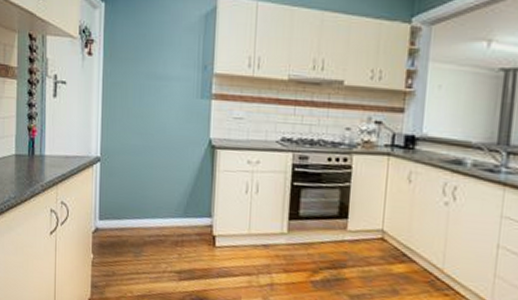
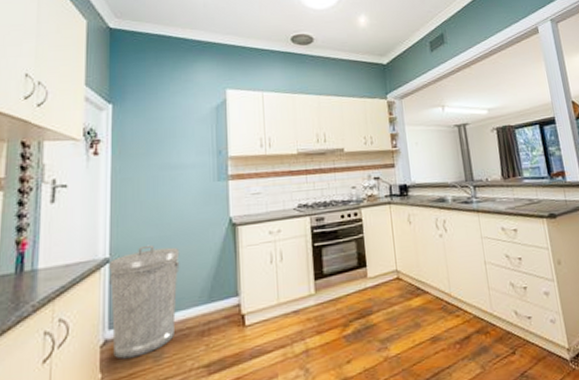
trash can: none [99,151,161,249] -> present [108,244,180,359]

